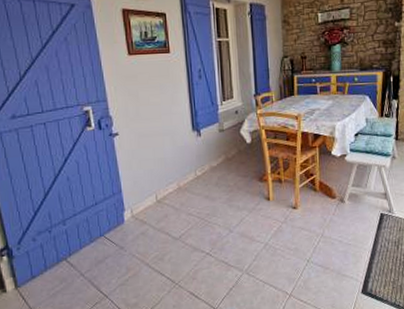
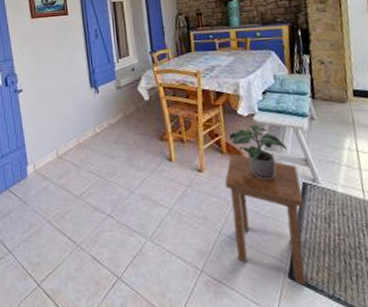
stool: none [315,191,380,298] -> present [224,153,307,286]
potted plant: none [323,164,371,212] -> present [229,124,287,179]

